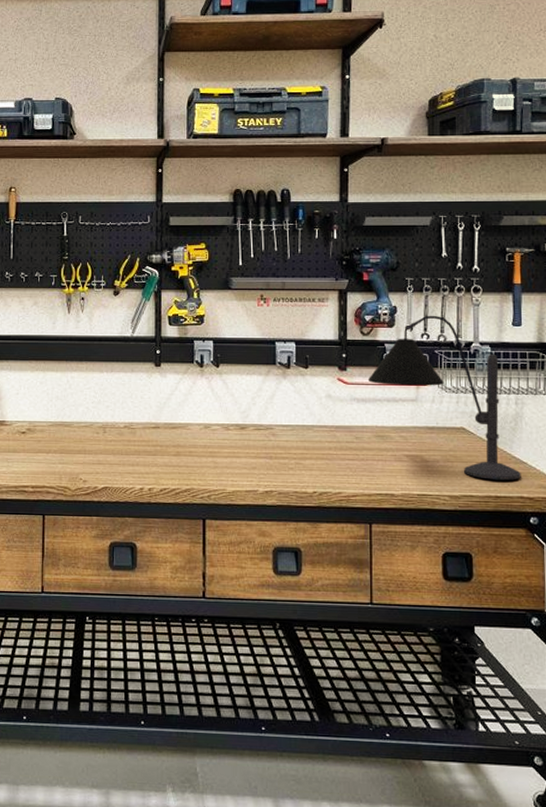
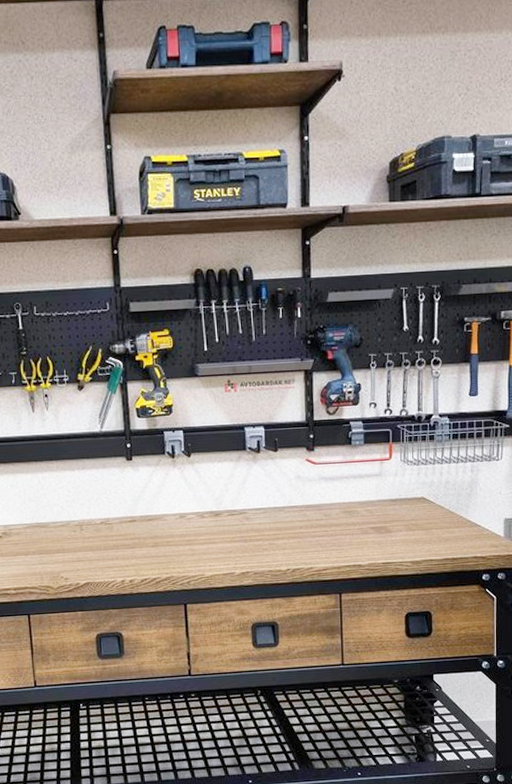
desk lamp: present [367,315,521,480] -> none [334,390,475,544]

